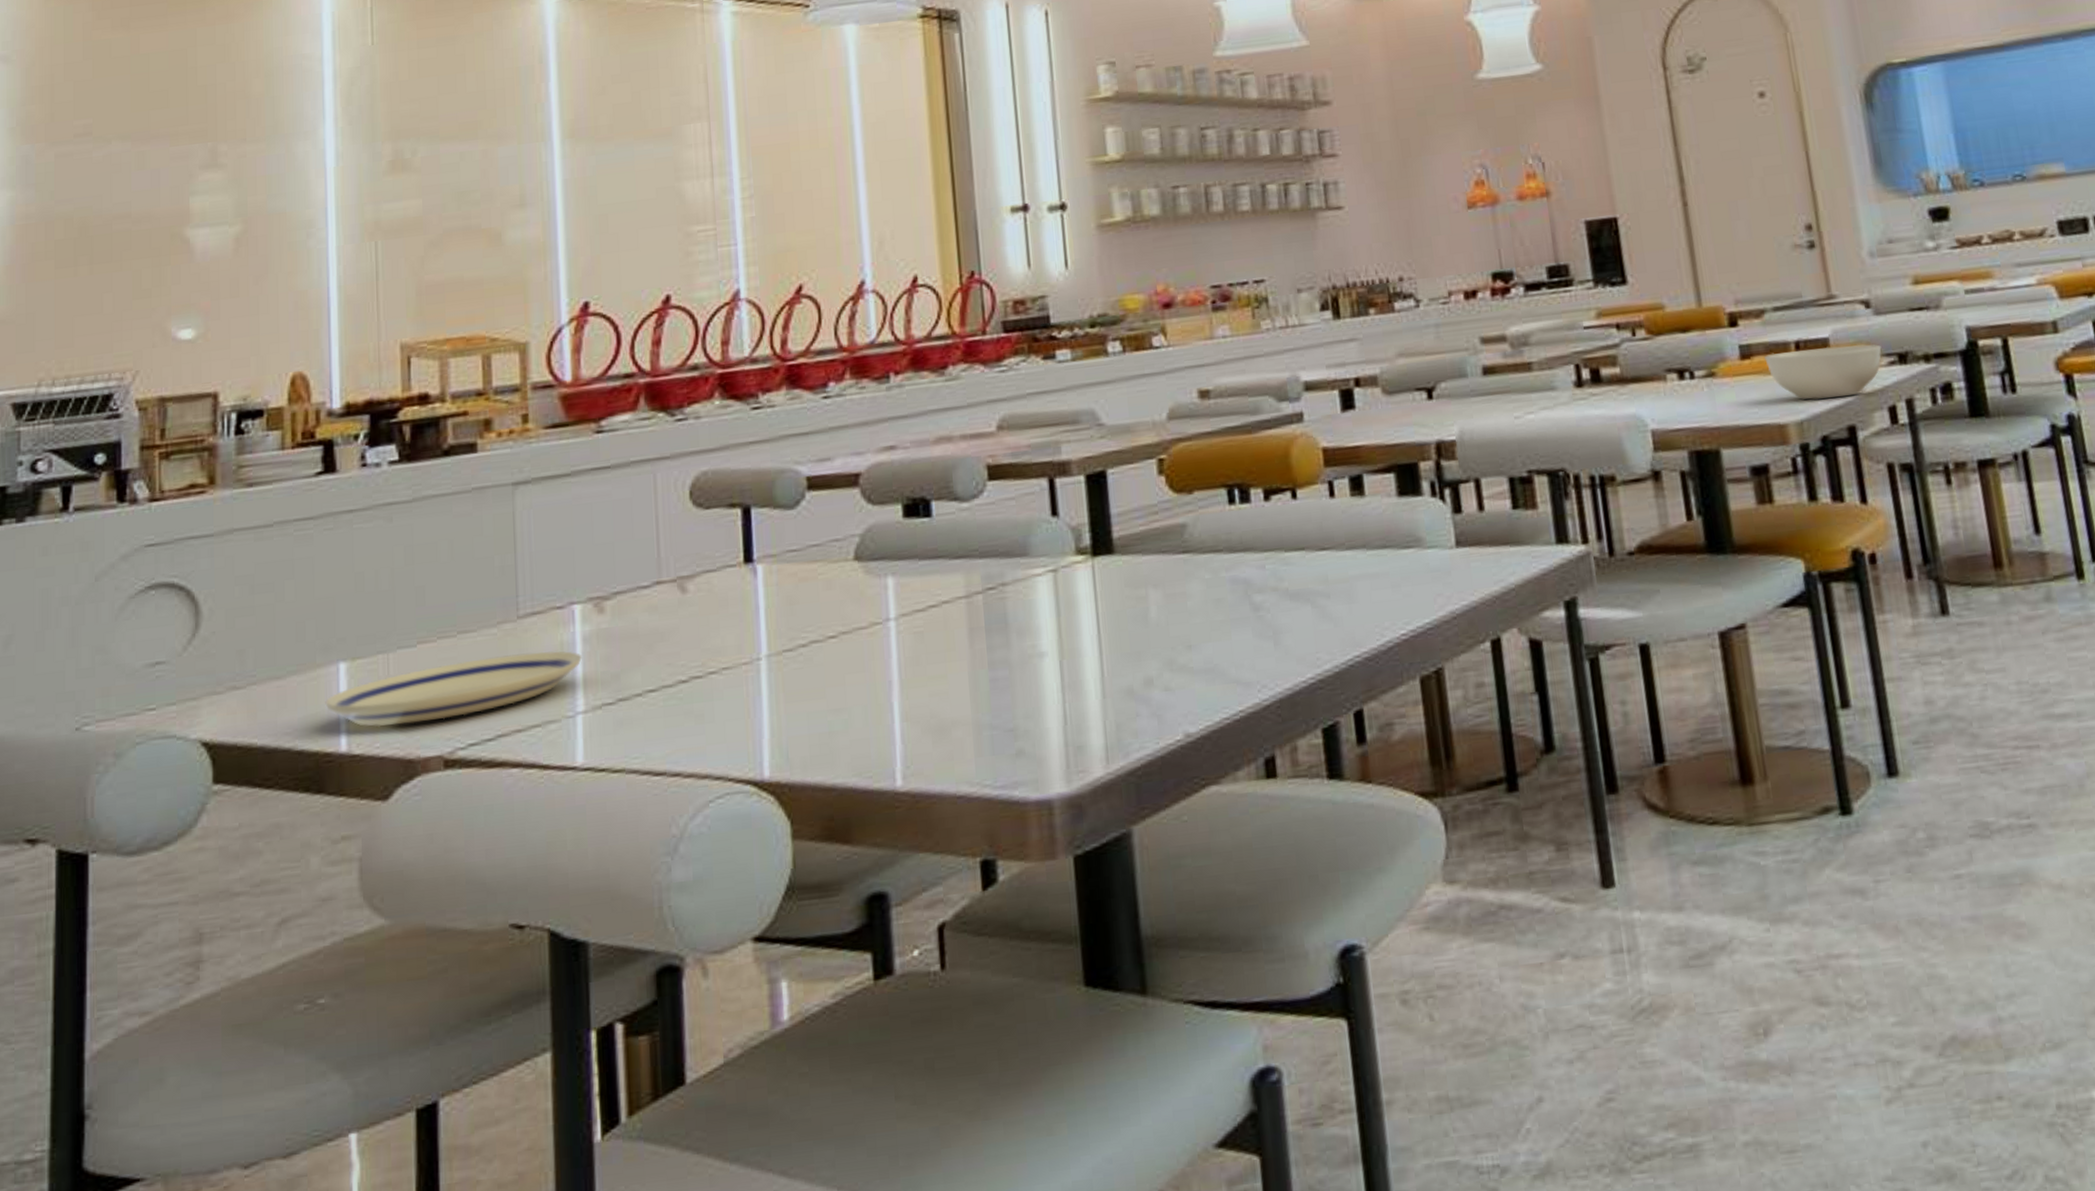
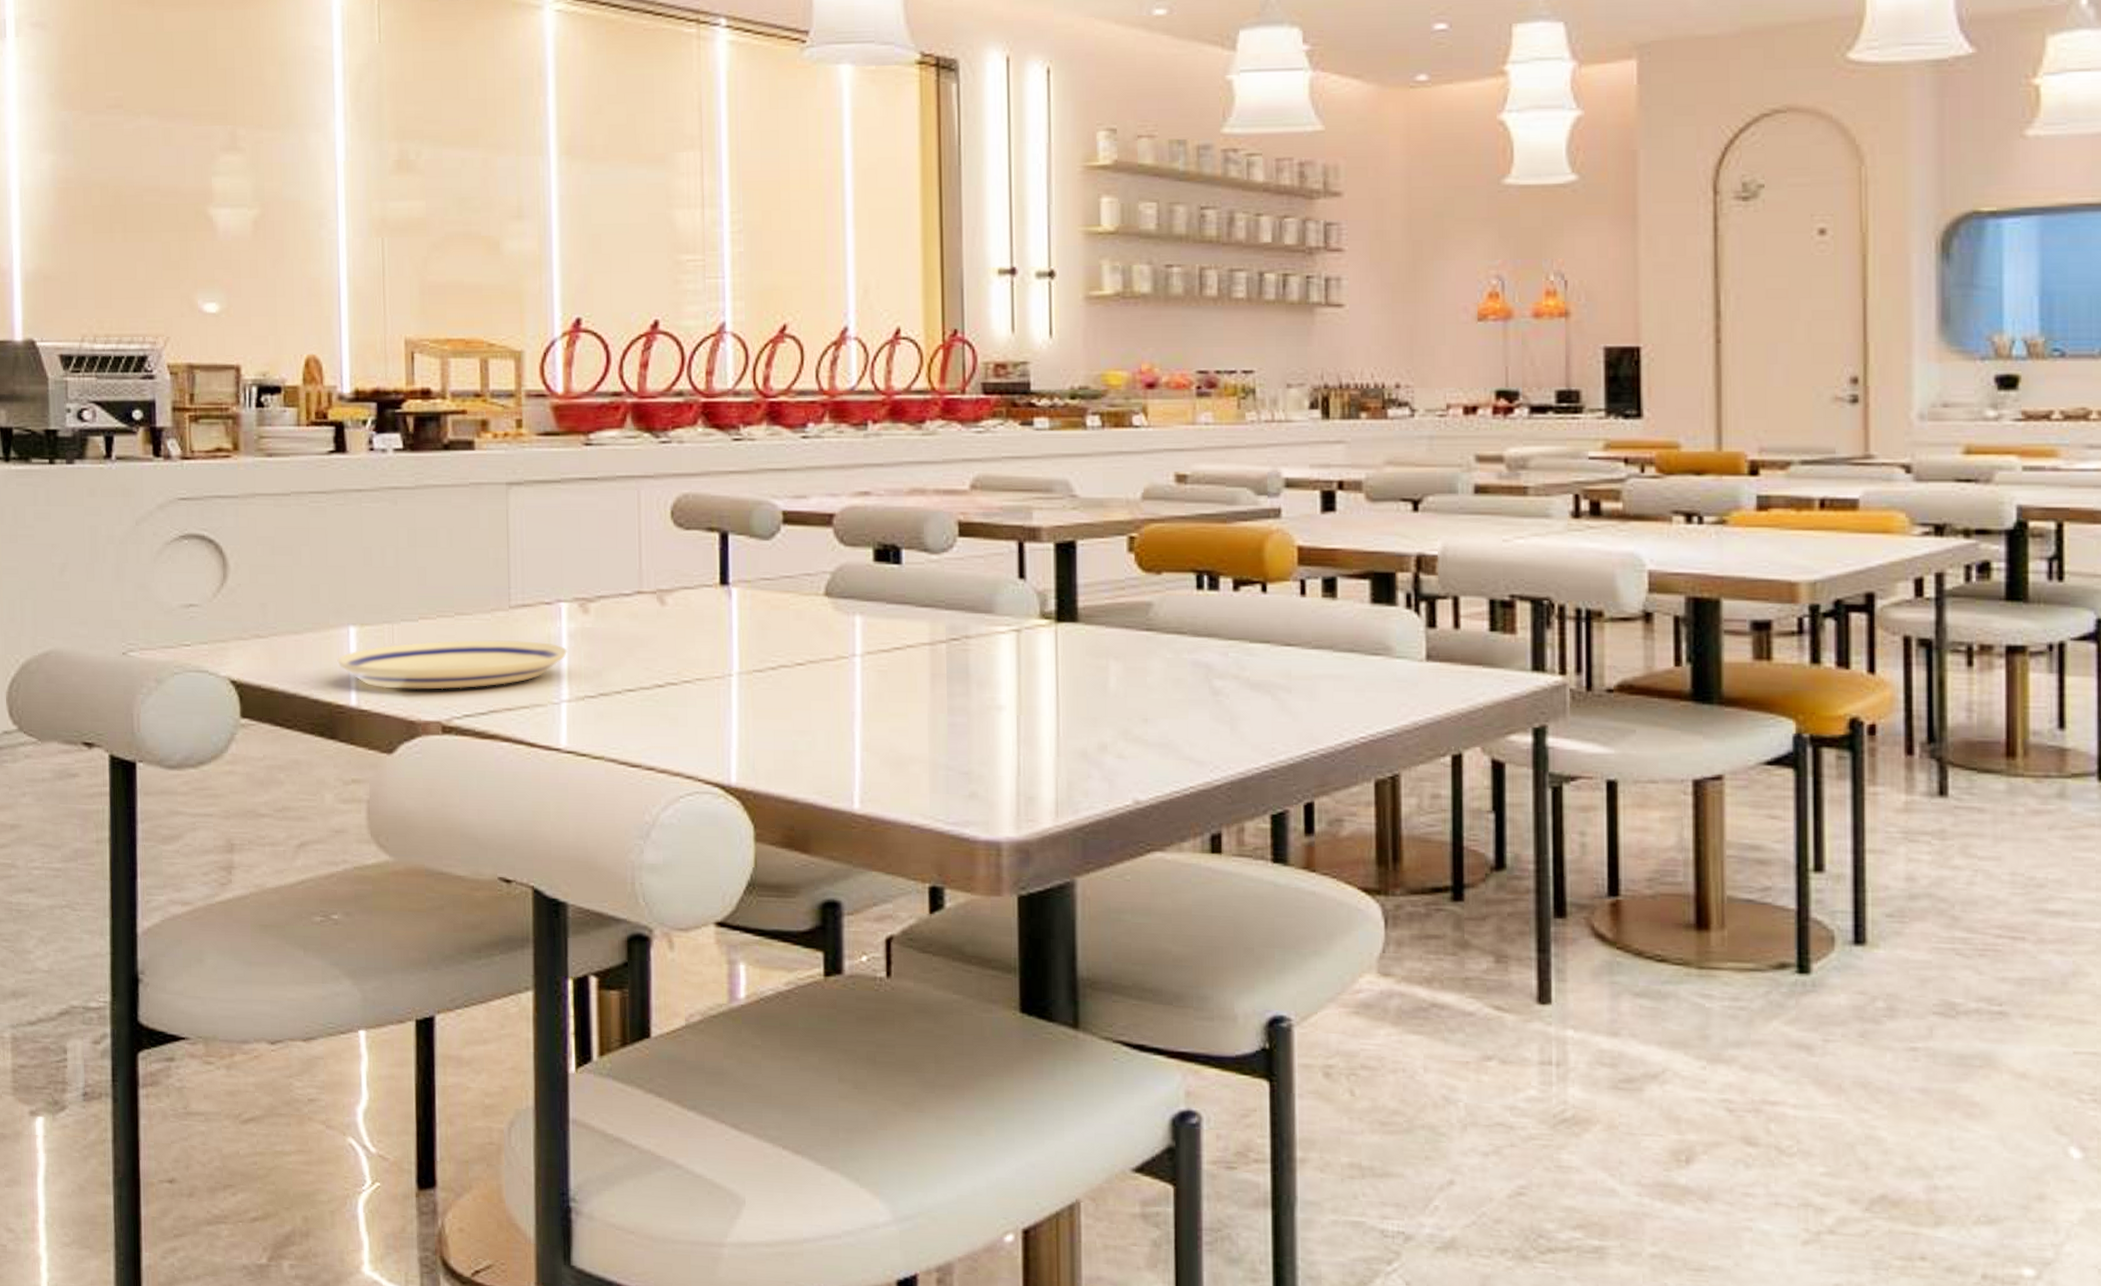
bowl: present [1764,344,1882,400] -> none [1783,507,1917,562]

